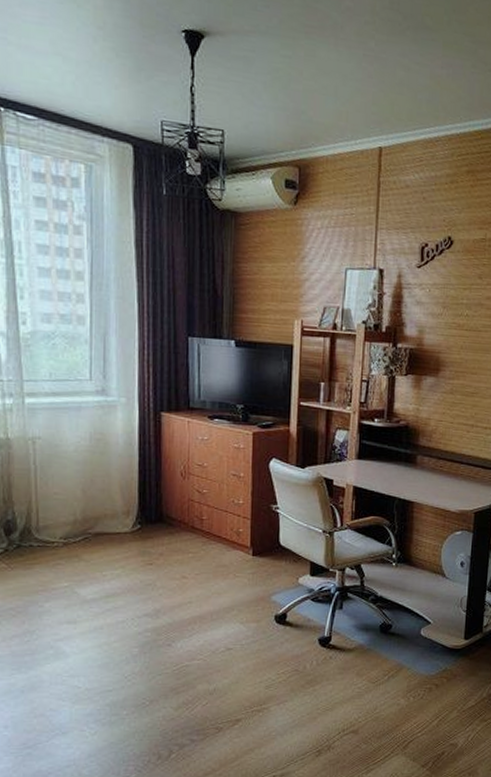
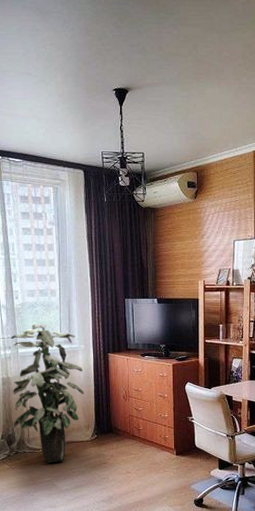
indoor plant: none [13,362,124,562] -> present [10,323,85,463]

